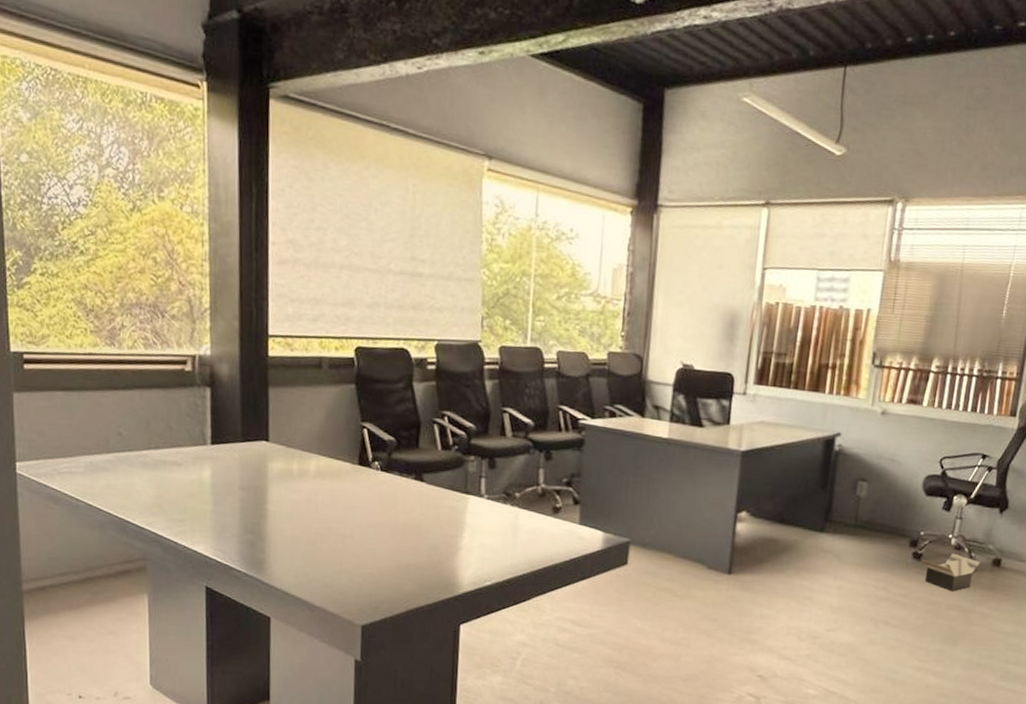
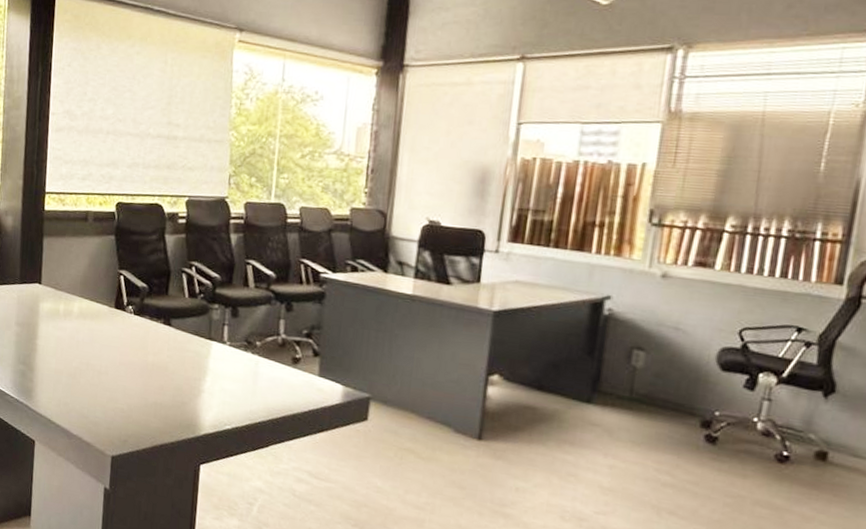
cardboard box: present [921,553,980,592] -> none [717,439,798,485]

